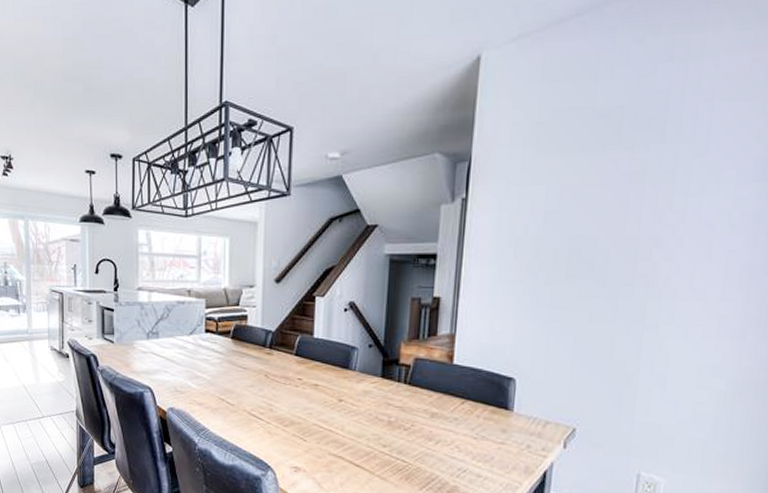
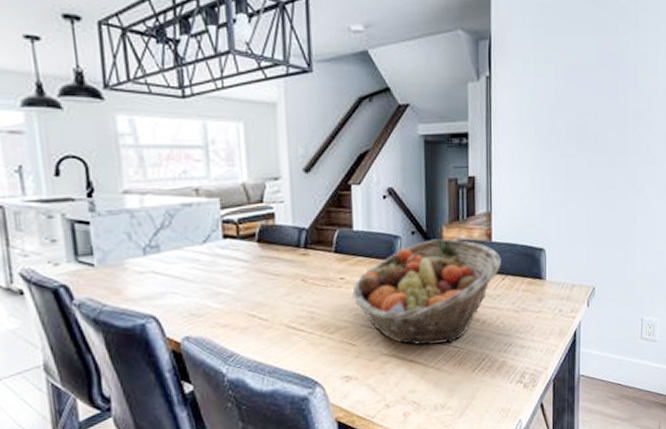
fruit basket: none [308,354,462,457] -> present [352,238,501,345]

